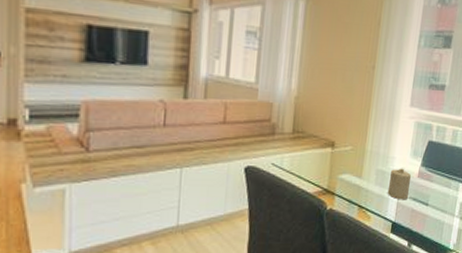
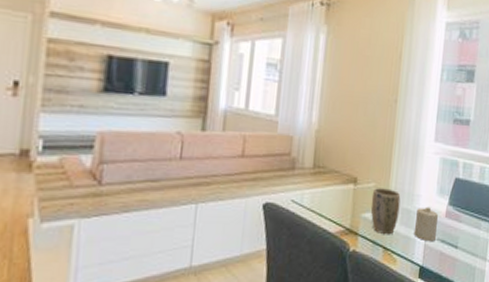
plant pot: none [347,151,376,193] -> present [370,188,401,234]

